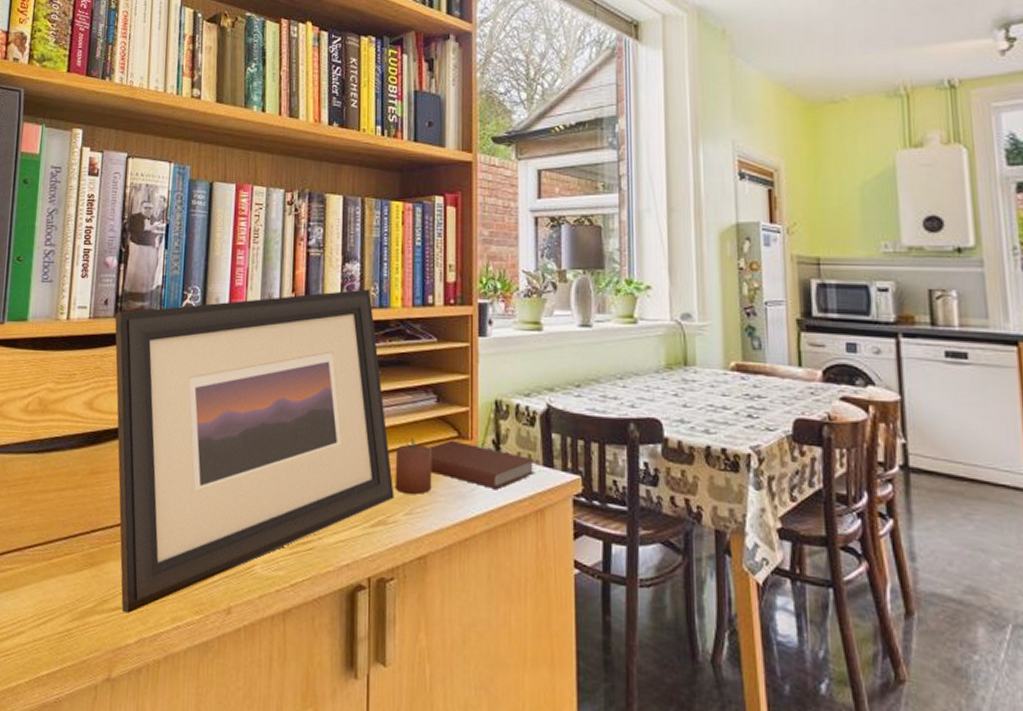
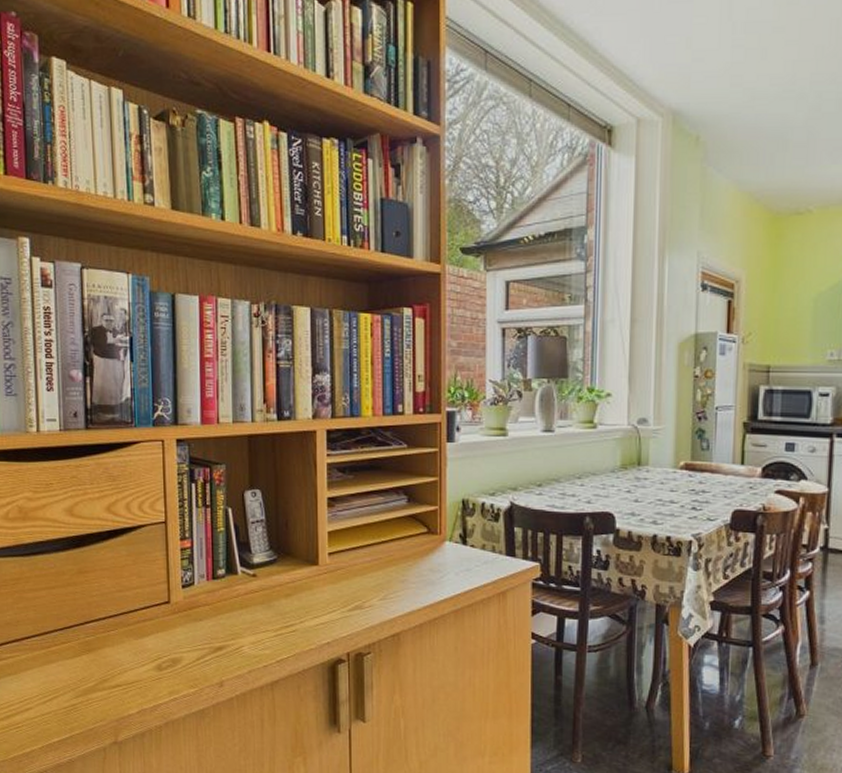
picture frame: present [114,289,394,614] -> none [85,399,369,690]
candle: present [395,437,433,494] -> none [369,534,404,582]
book: present [430,440,535,490] -> none [401,535,498,577]

